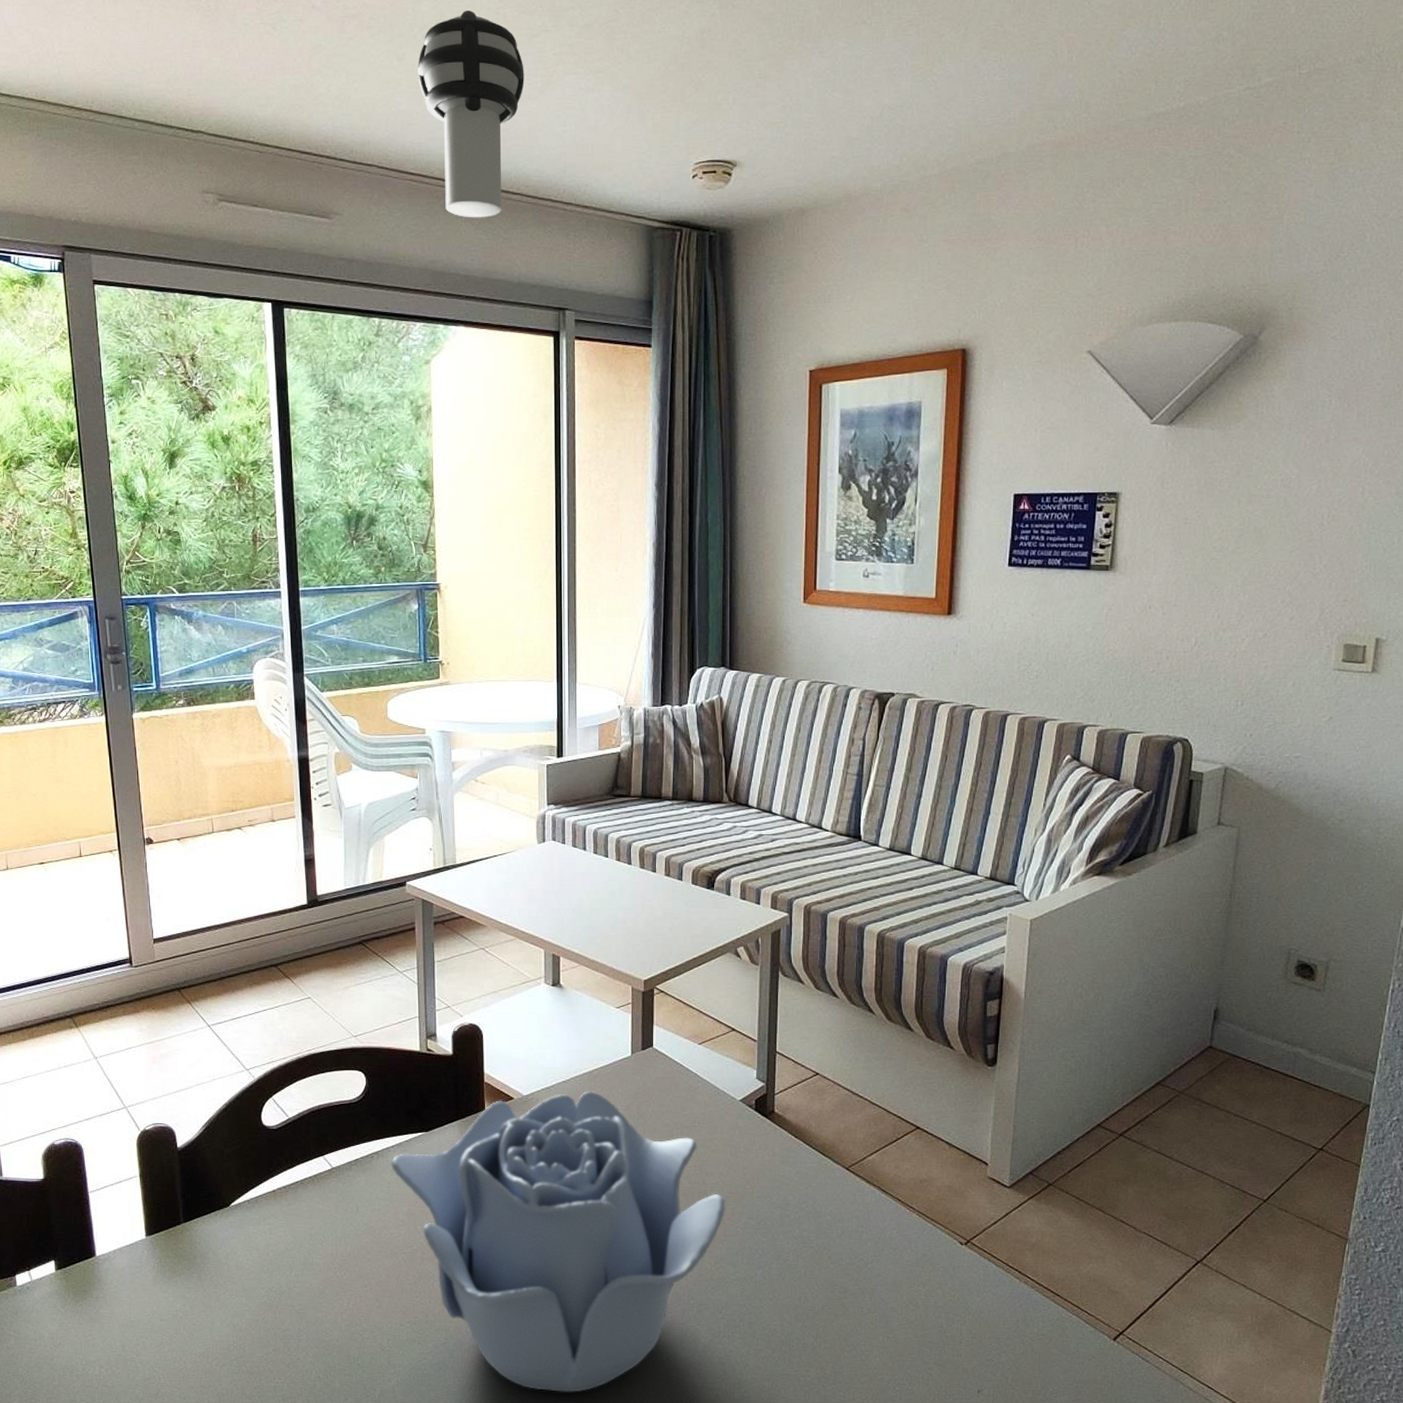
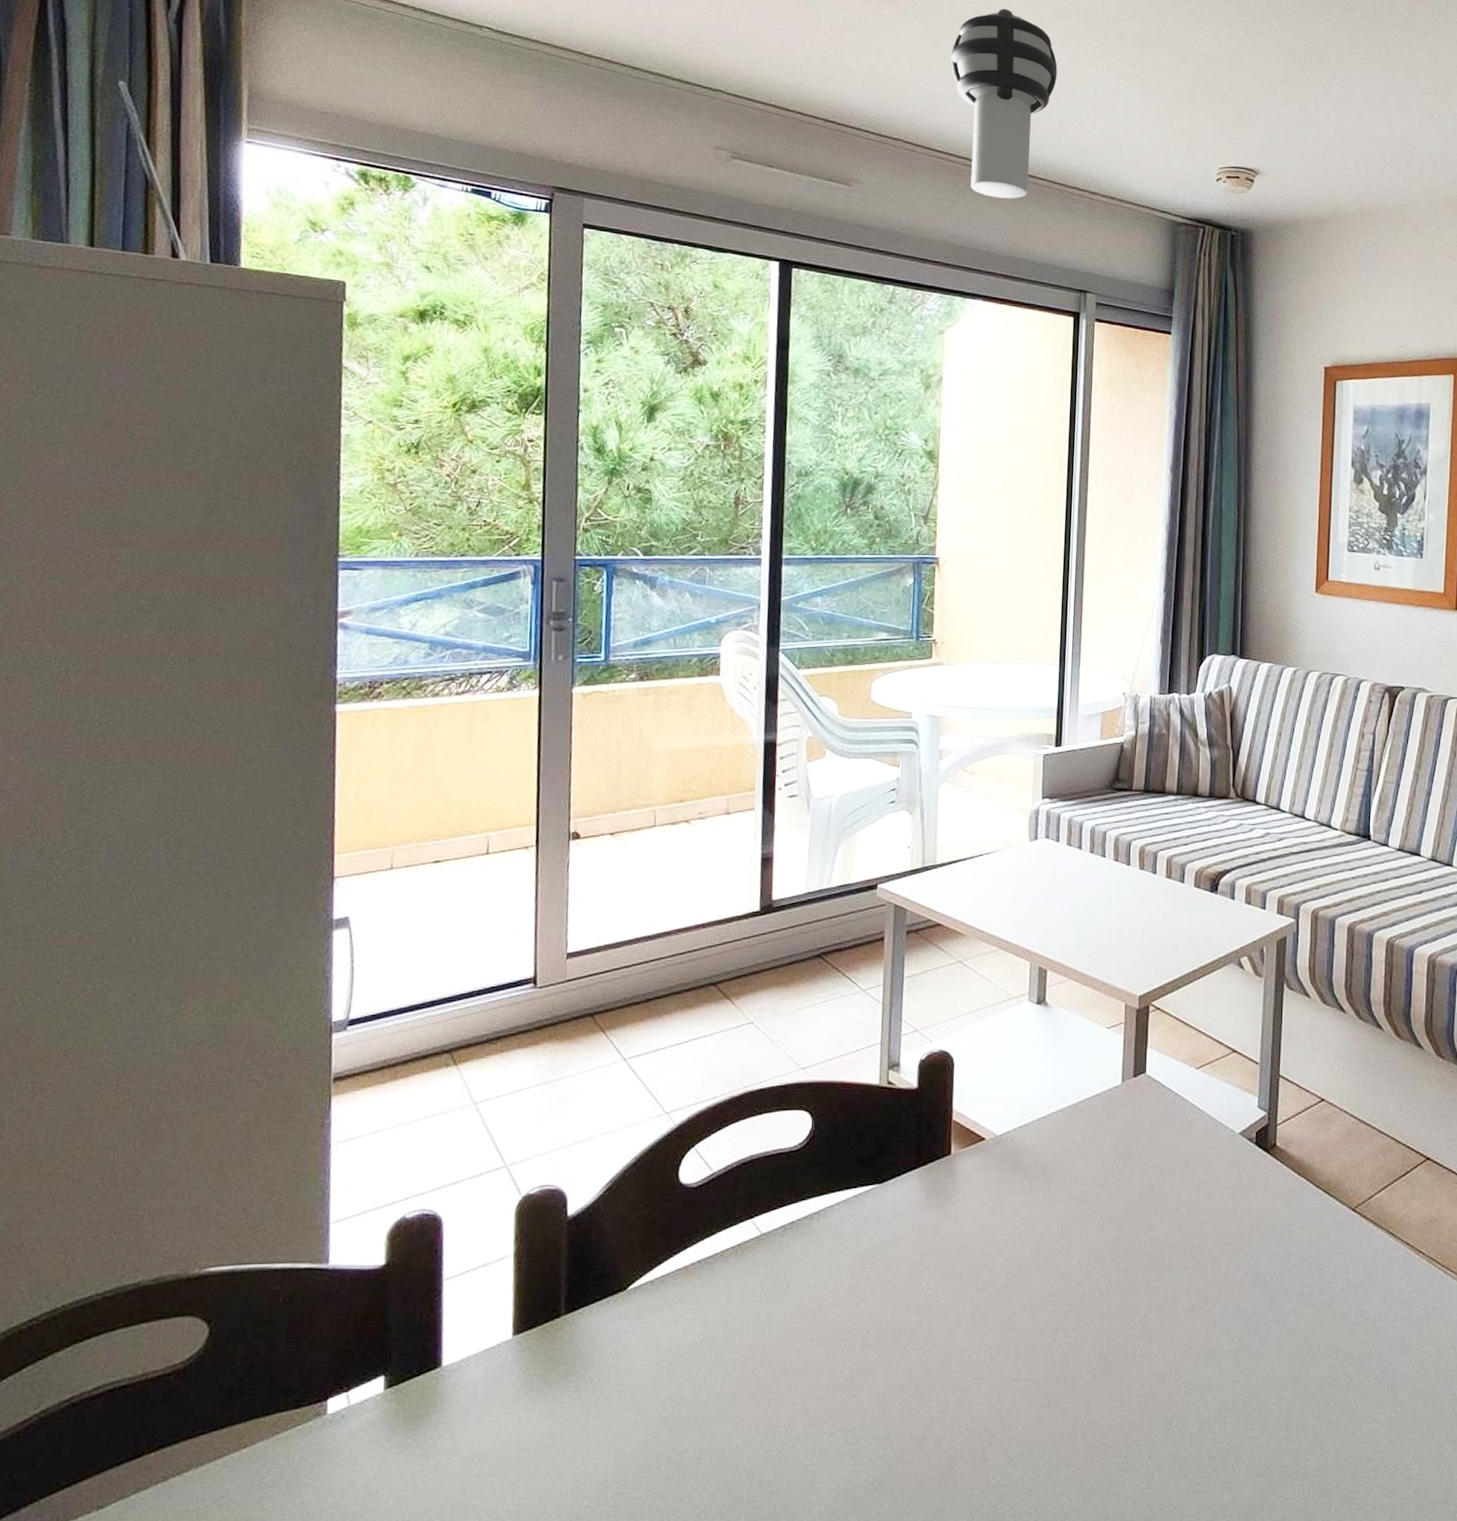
decorative bowl: present [390,1091,725,1393] -> none [833,1128,1220,1510]

